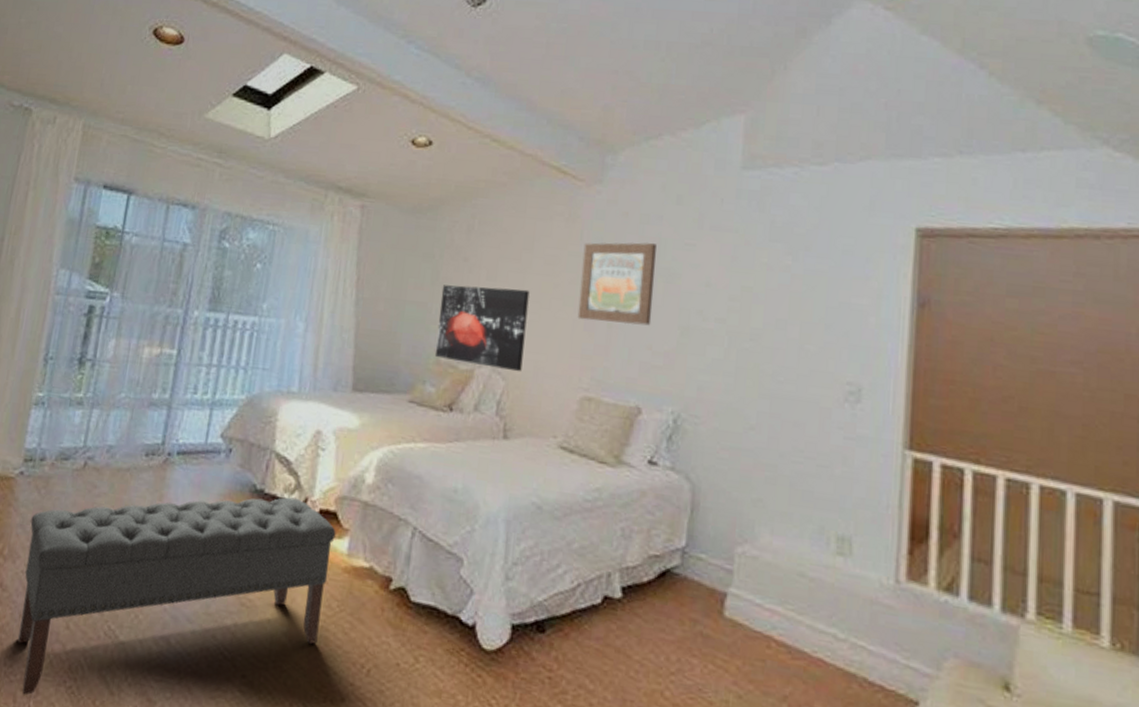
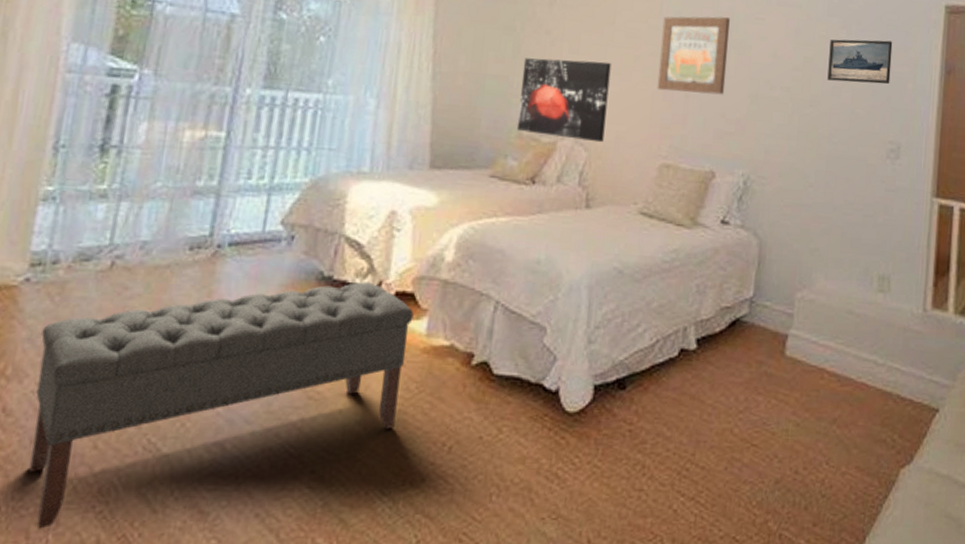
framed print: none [770,266,850,318] -> present [827,39,893,85]

